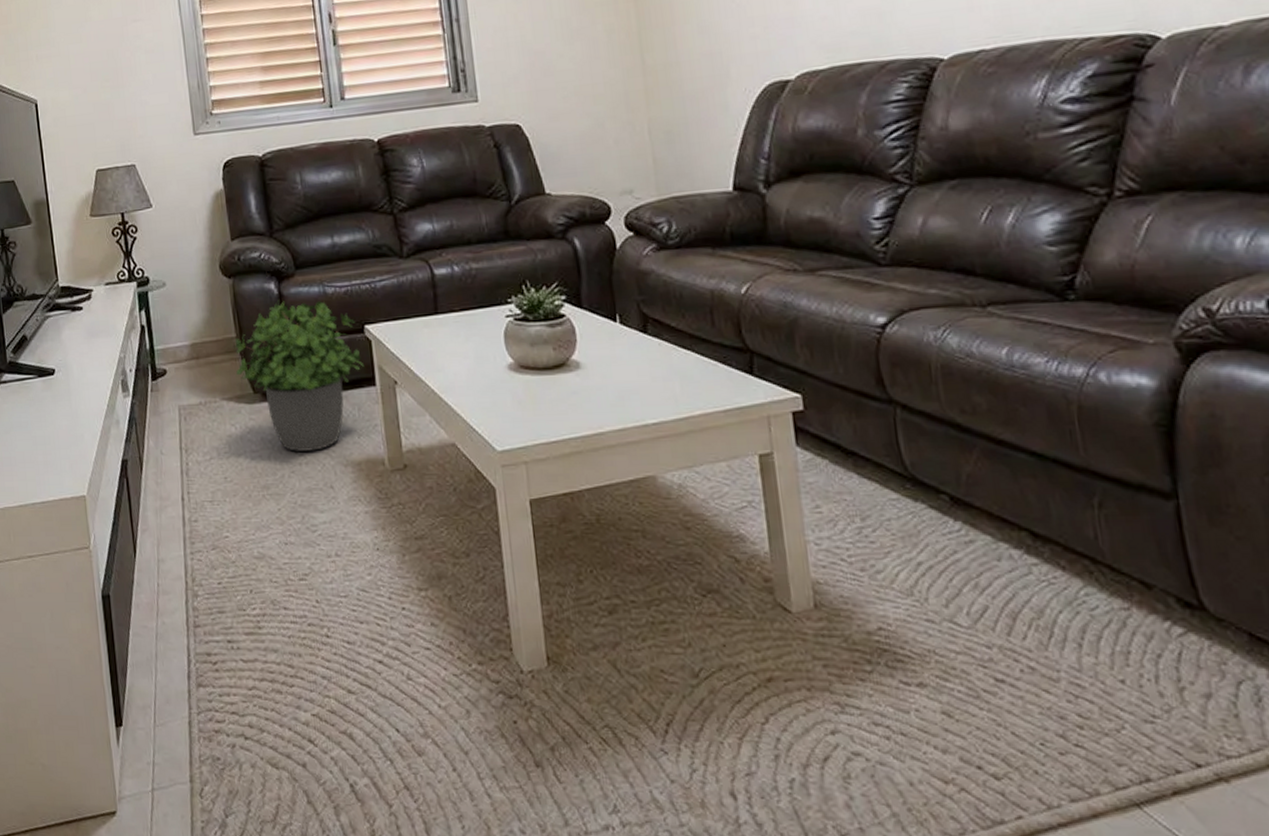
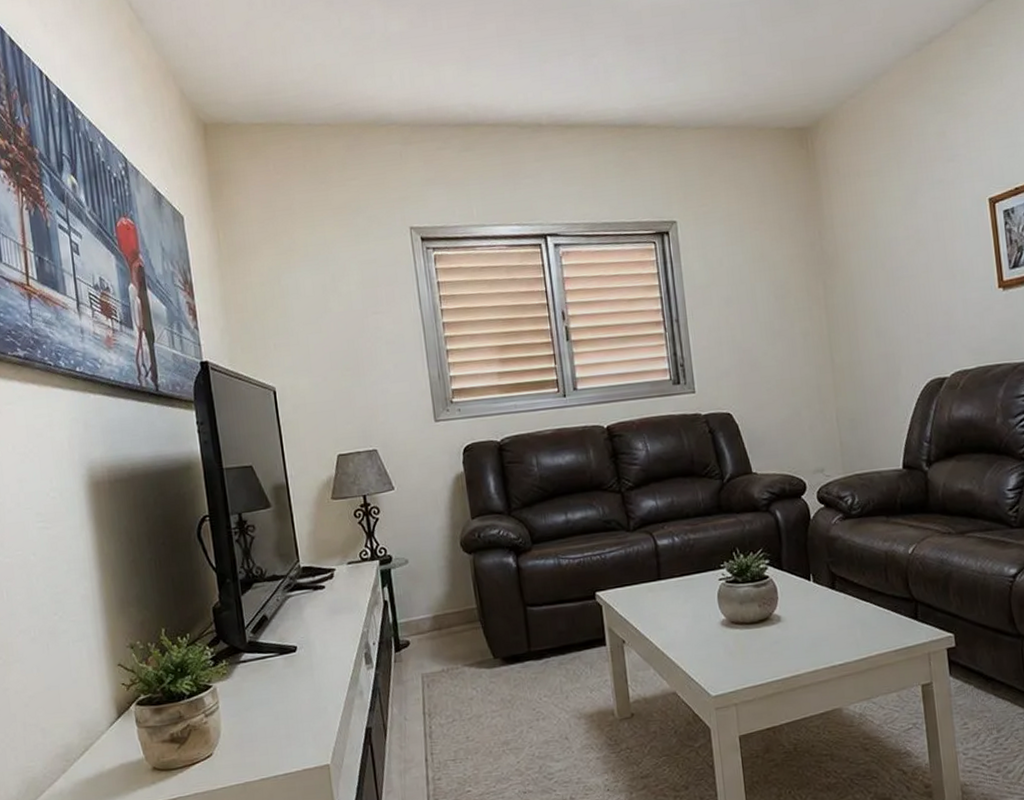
potted plant: present [235,300,365,451] -> none [476,572,596,709]

